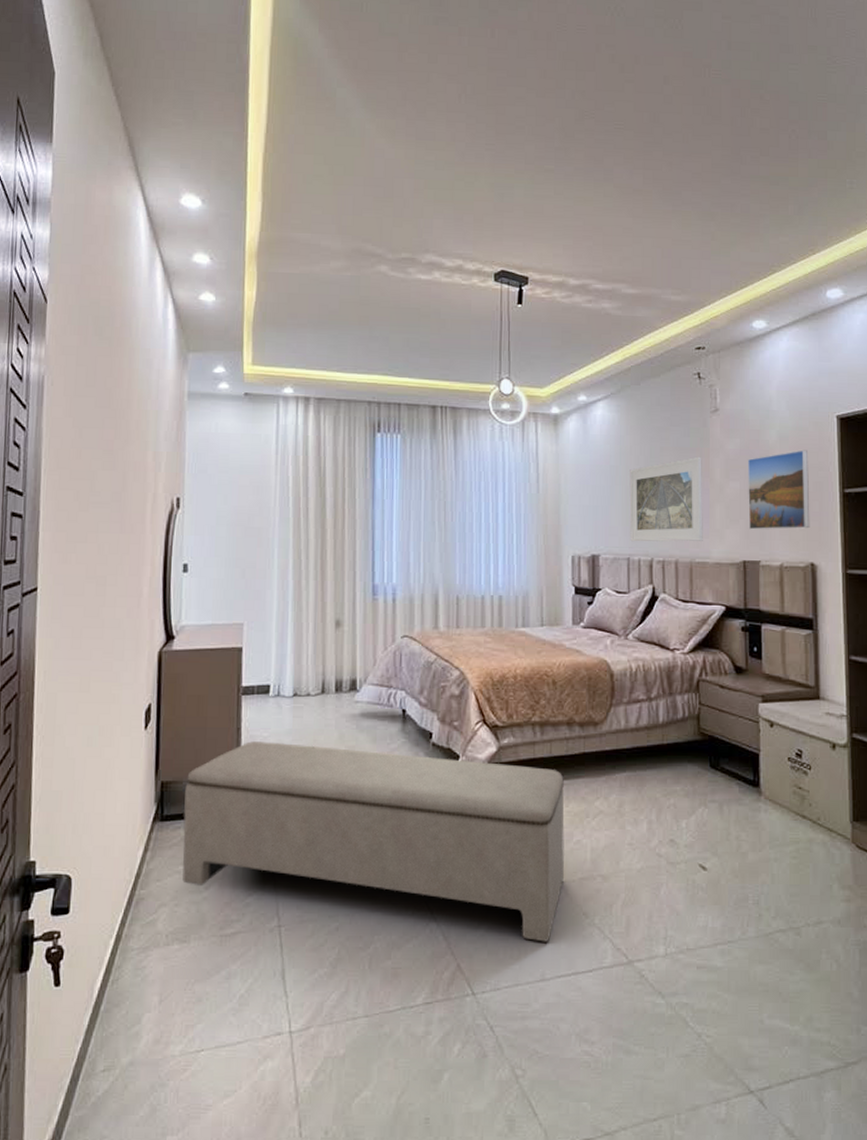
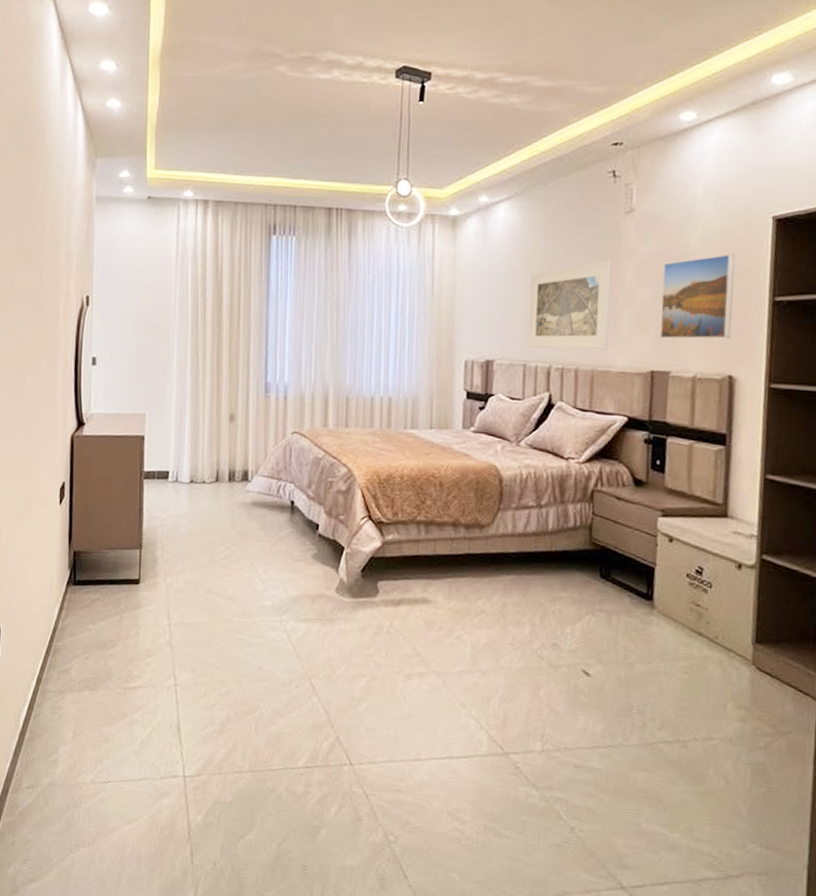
bench: present [182,741,565,942] -> none [92,521,447,726]

